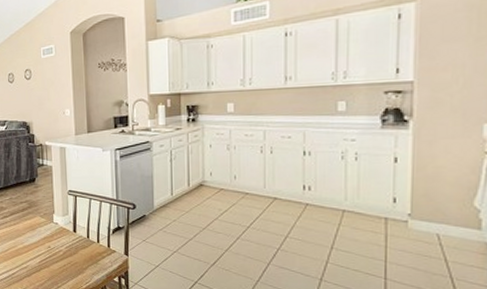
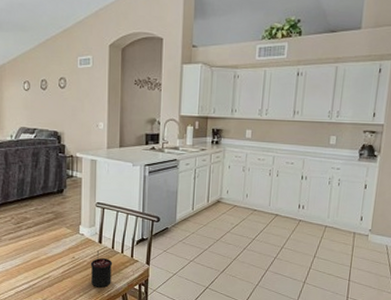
candle: none [66,241,89,279] -> present [90,251,113,288]

